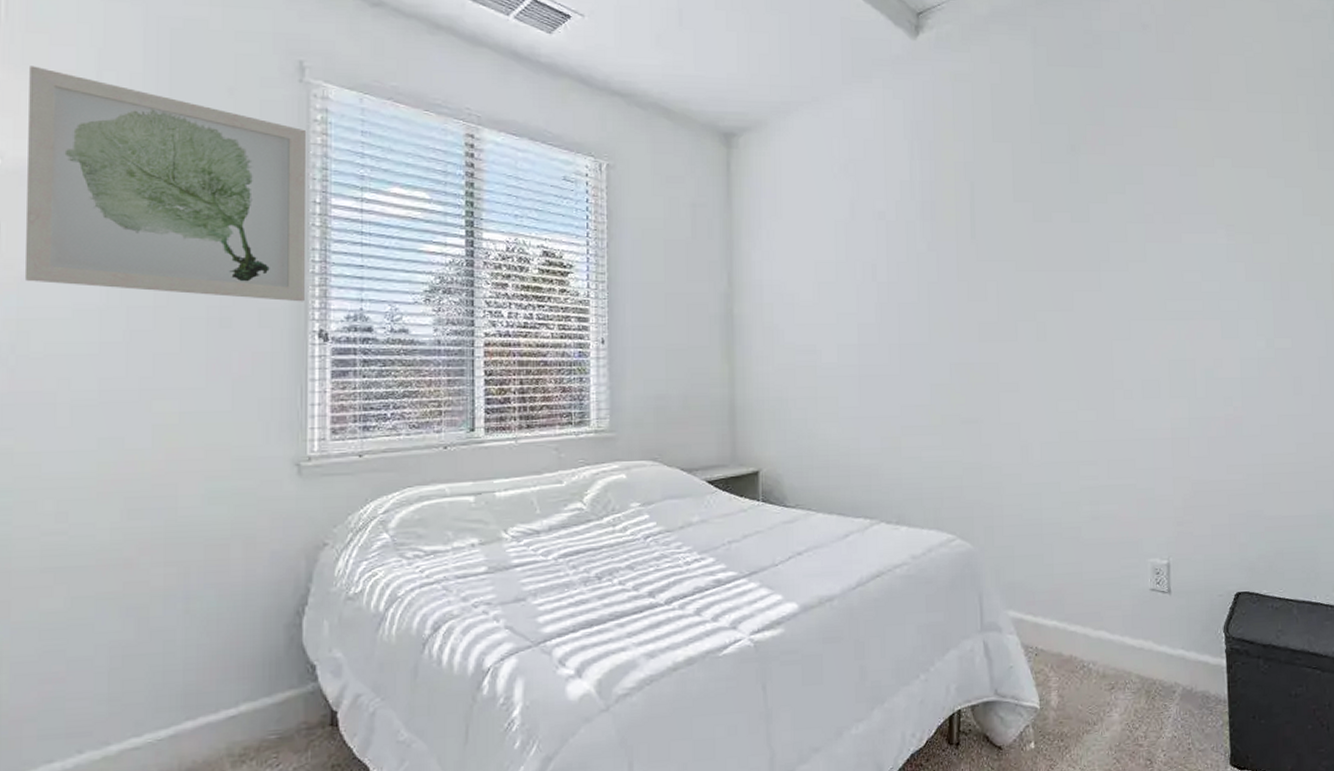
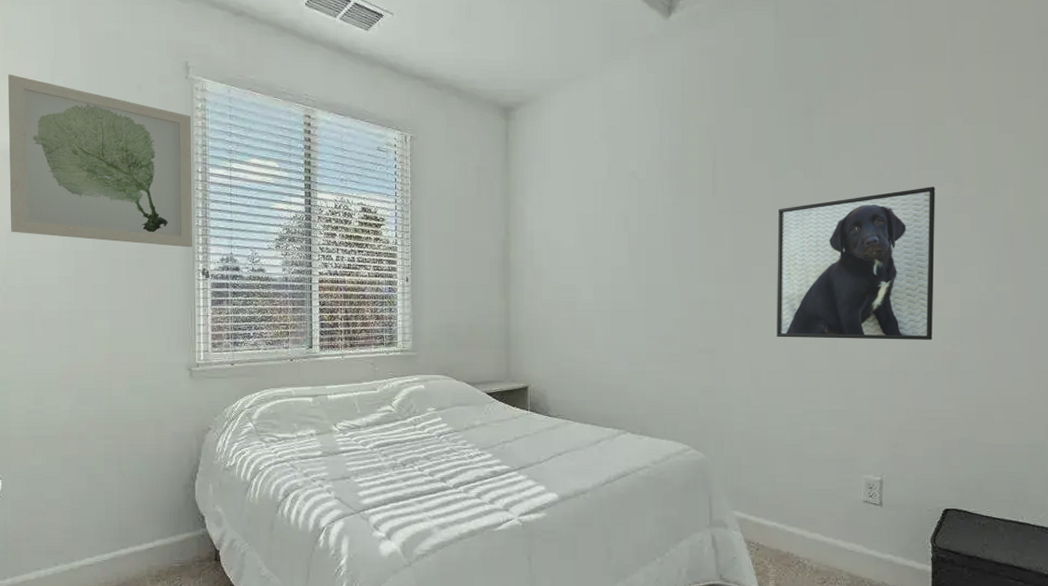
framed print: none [1044,234,1214,404] -> present [777,187,935,340]

